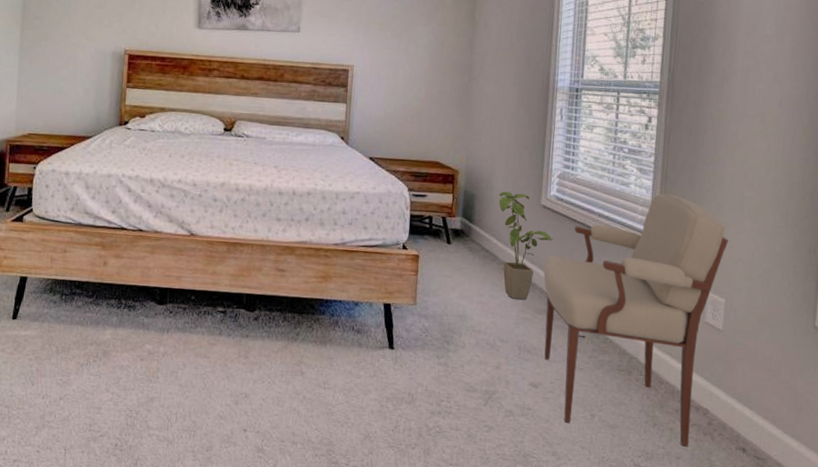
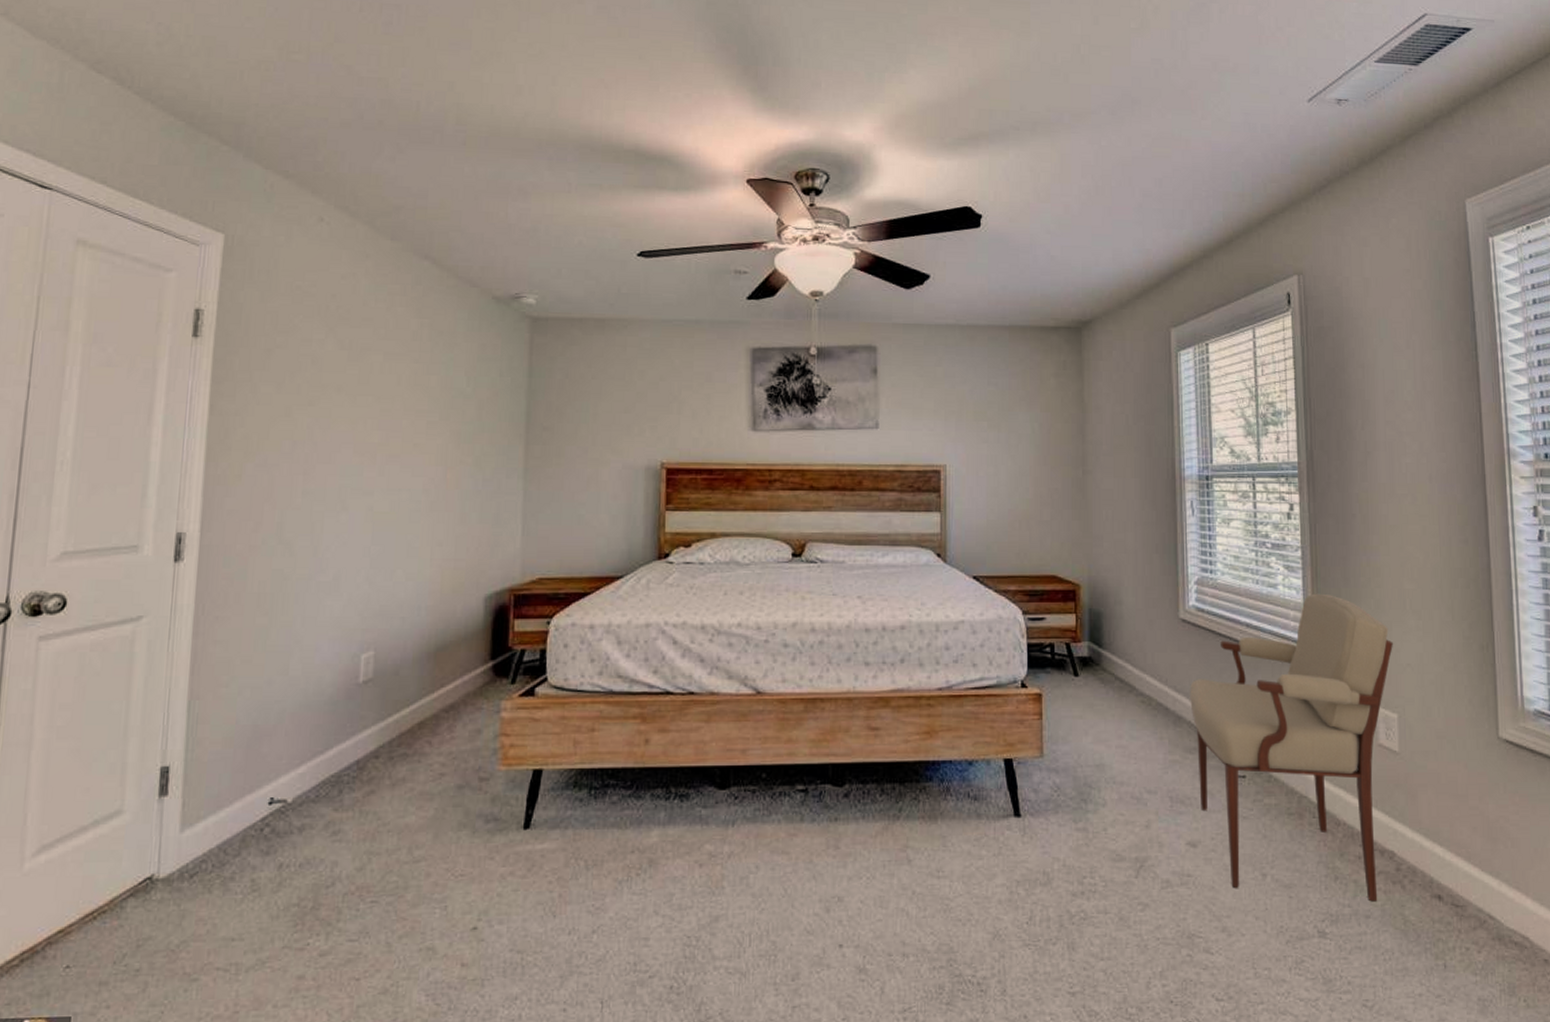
house plant: present [498,191,554,300] -> none [1130,606,1199,737]

